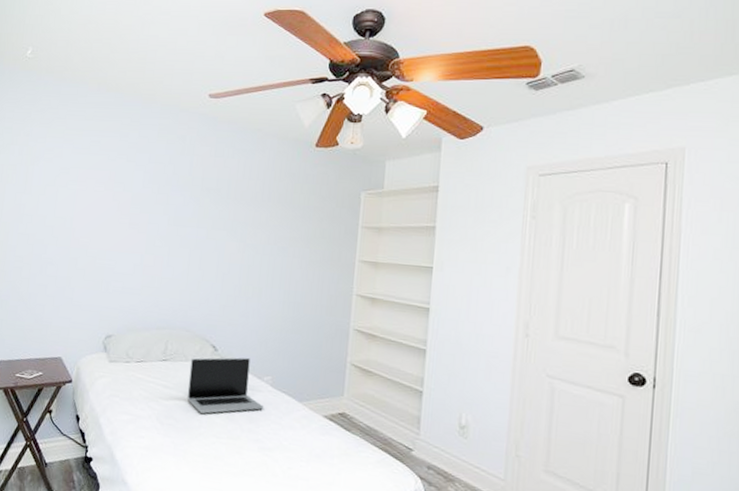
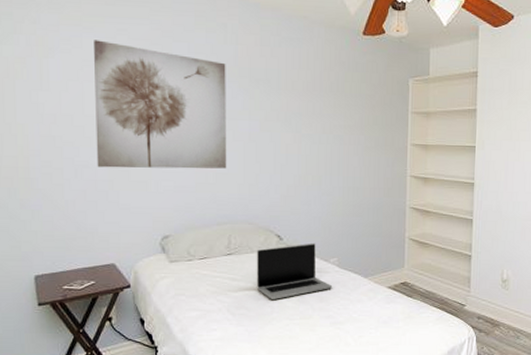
wall art: none [59,150,181,274] -> present [94,40,227,169]

